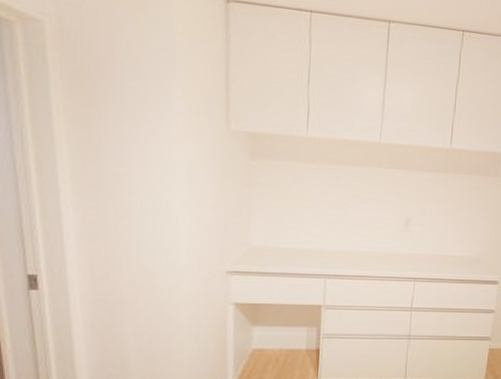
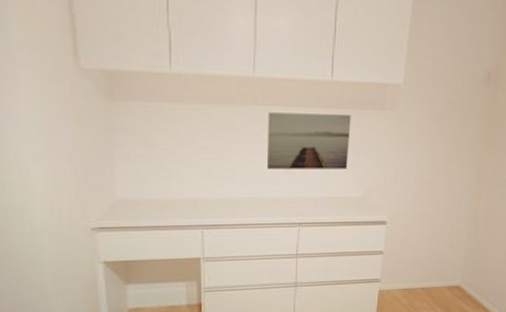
wall art: none [388,174,468,230] -> present [267,112,351,169]

